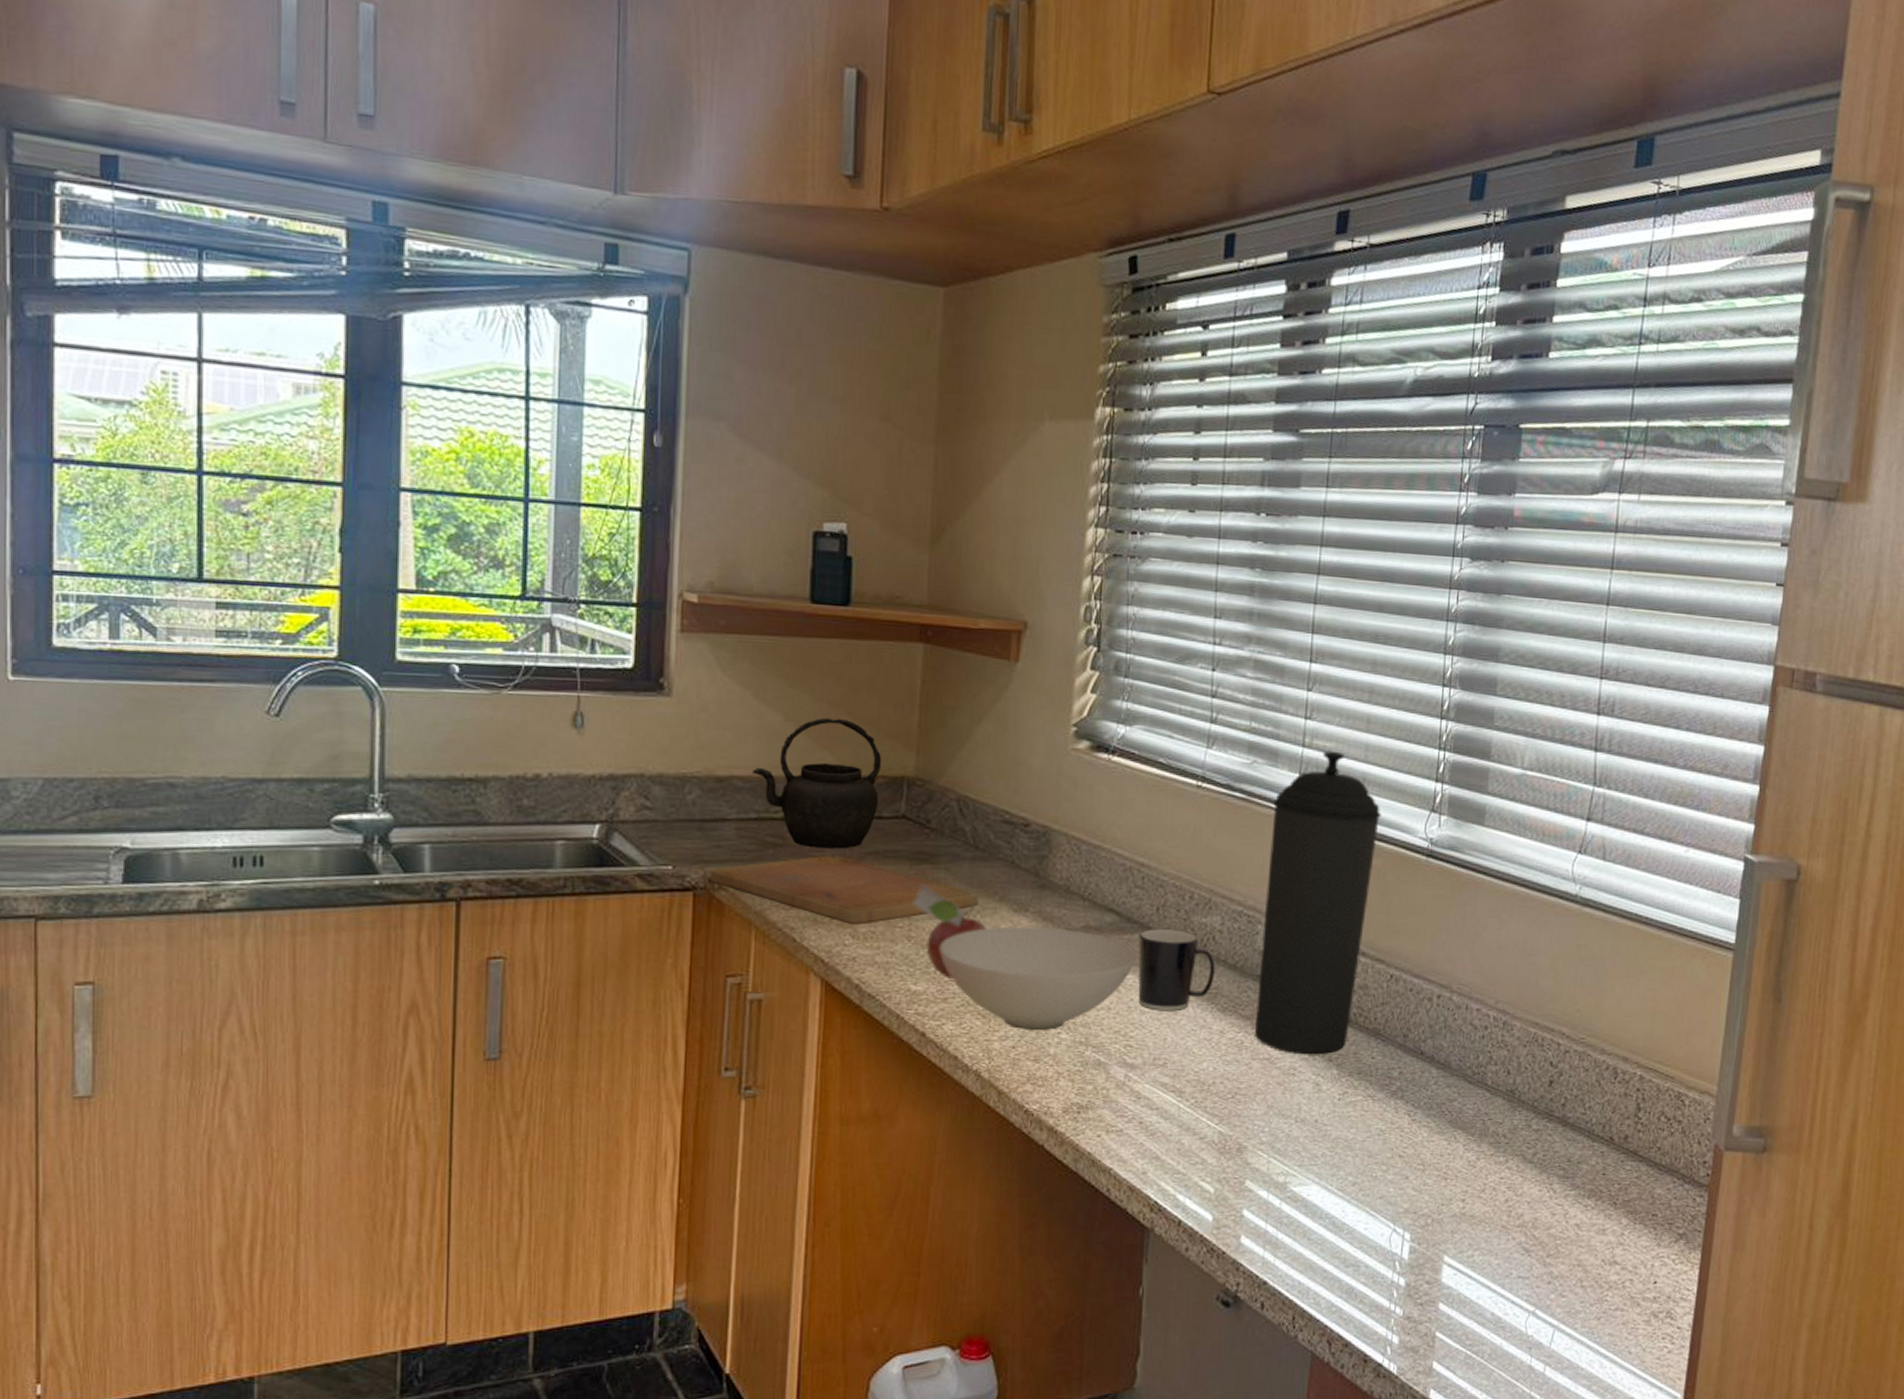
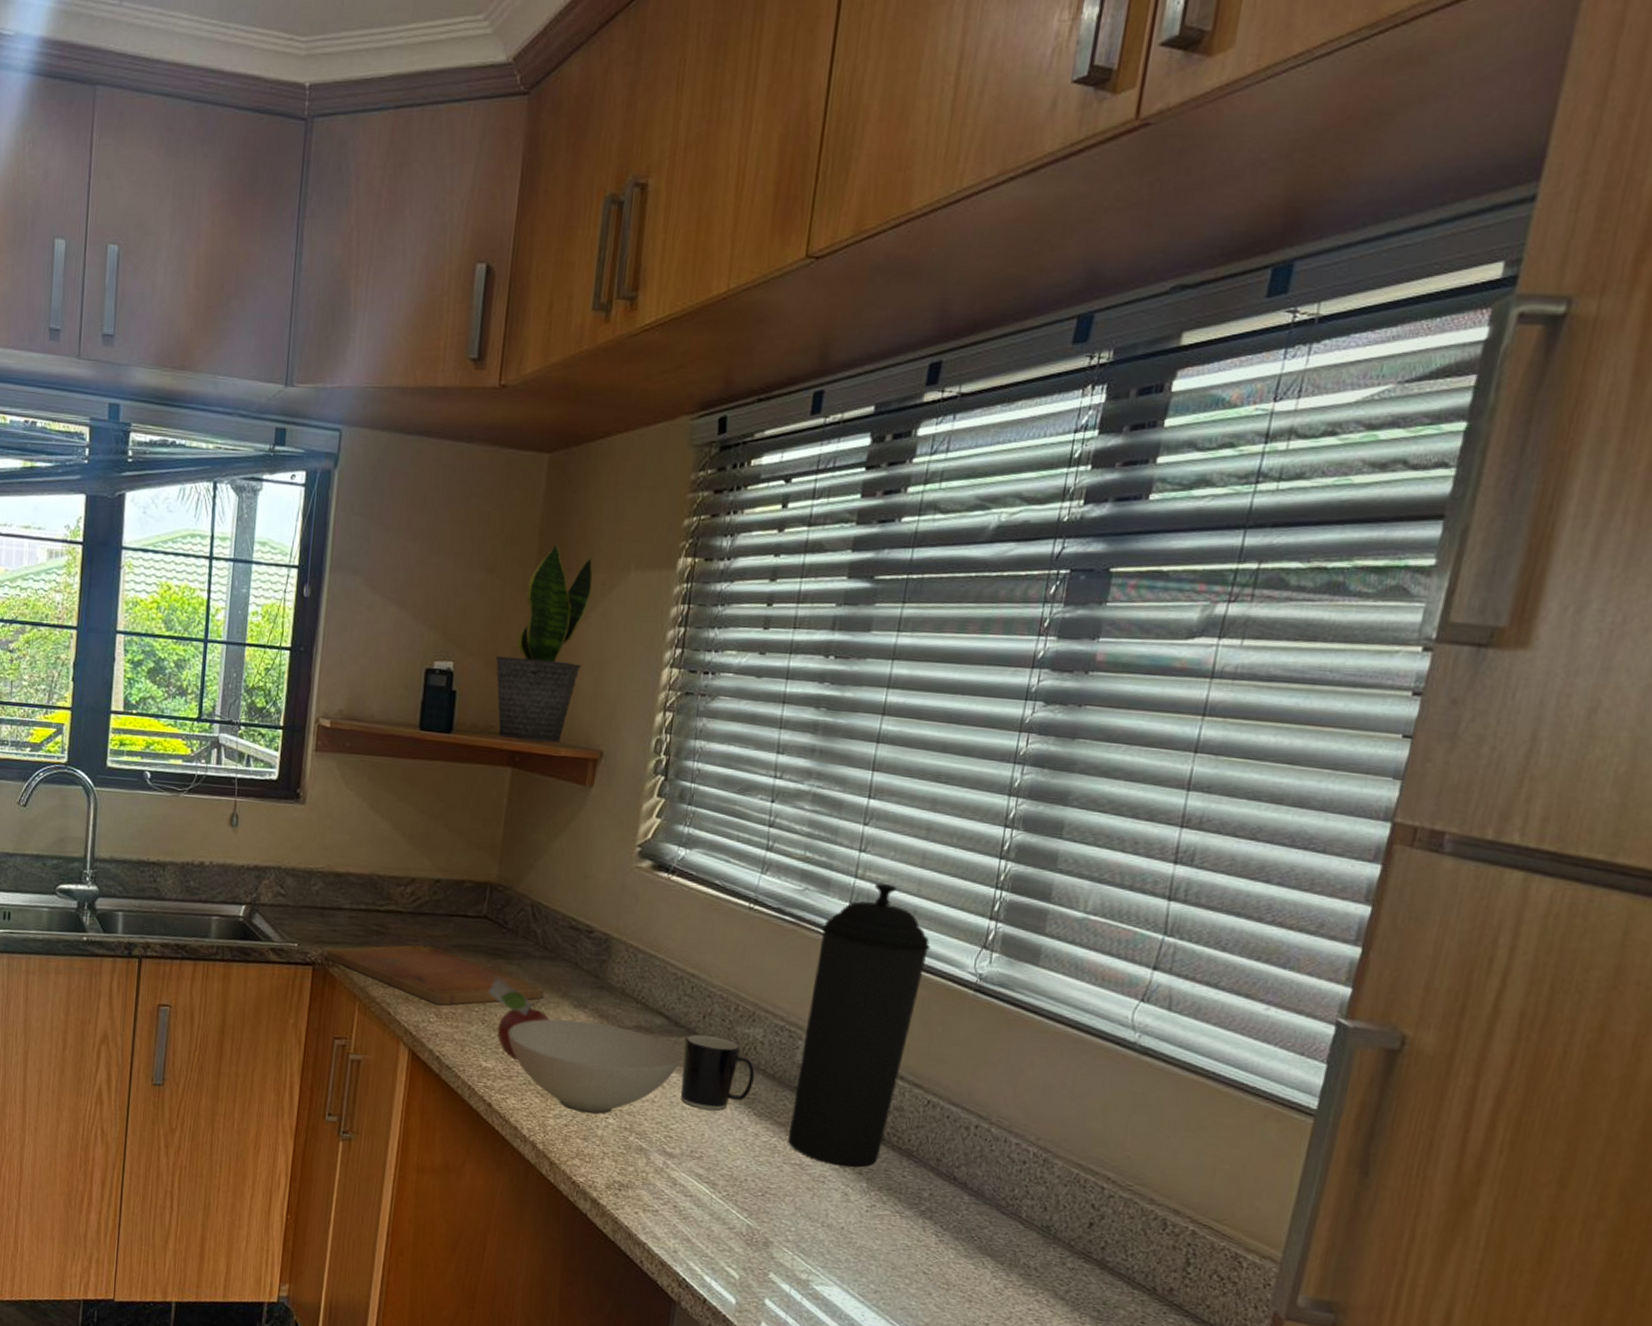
kettle: present [751,717,881,849] -> none [363,828,470,941]
potted plant: none [896,388,1003,614] -> present [495,543,593,743]

